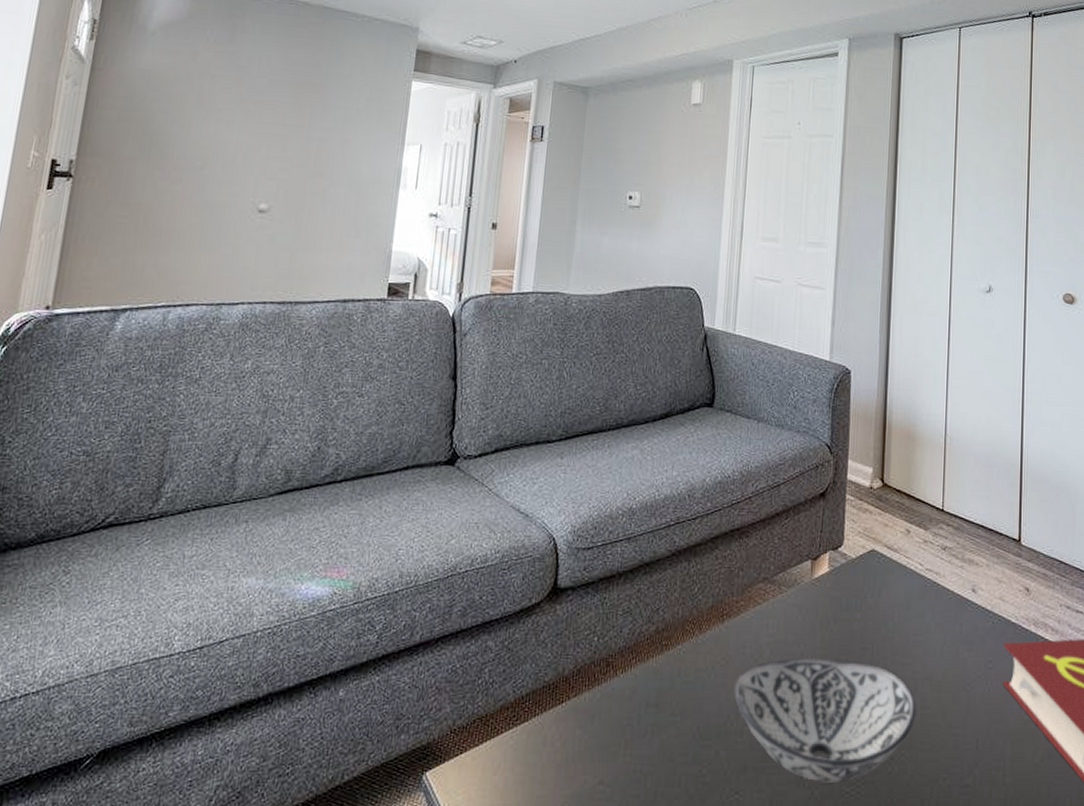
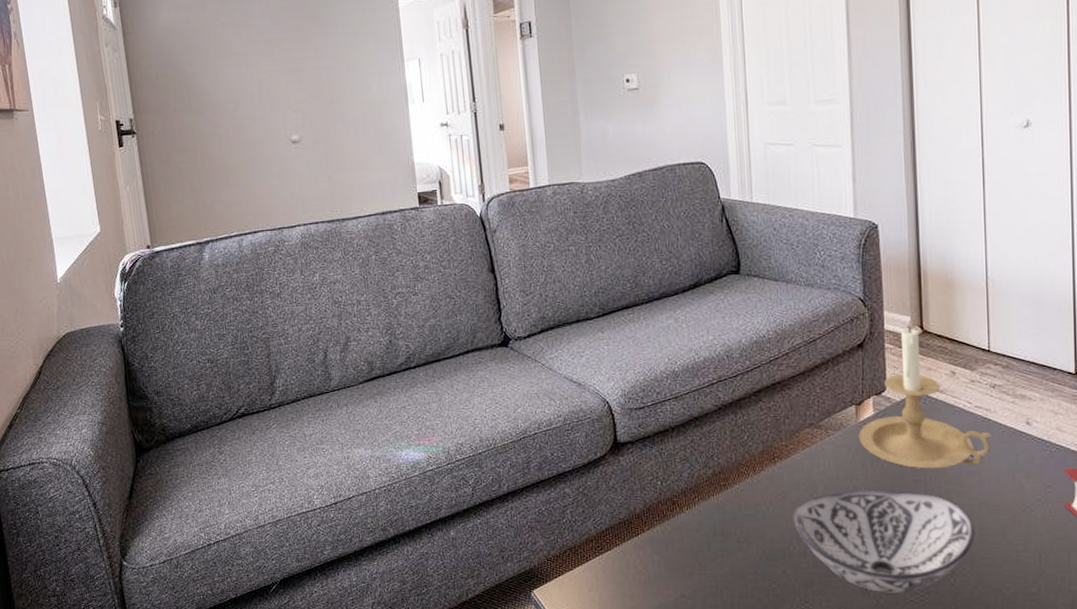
candle holder: none [811,476,940,636] -> present [859,324,992,469]

